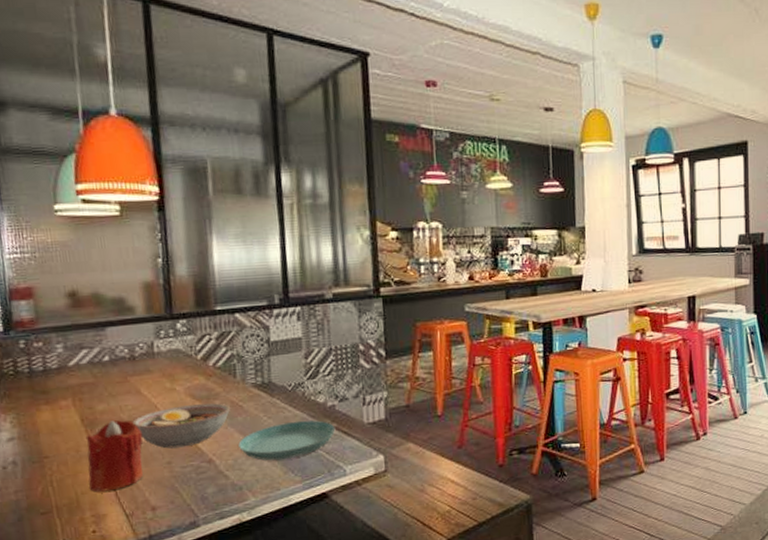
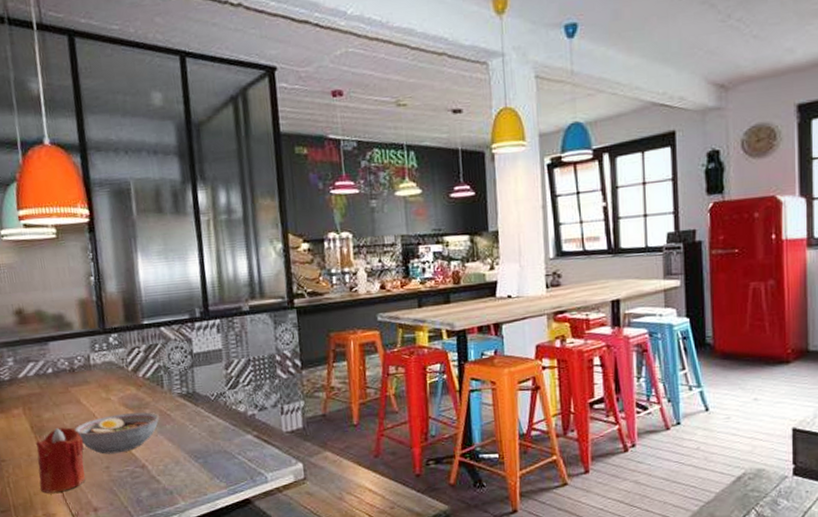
saucer: present [238,420,336,461] -> none [168,429,256,467]

